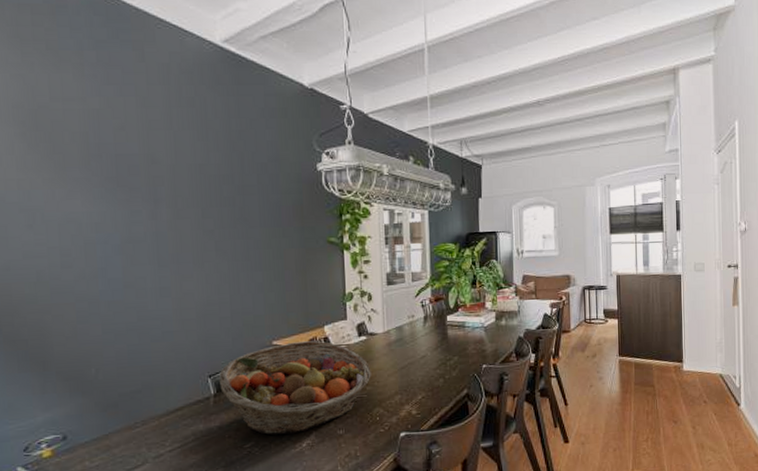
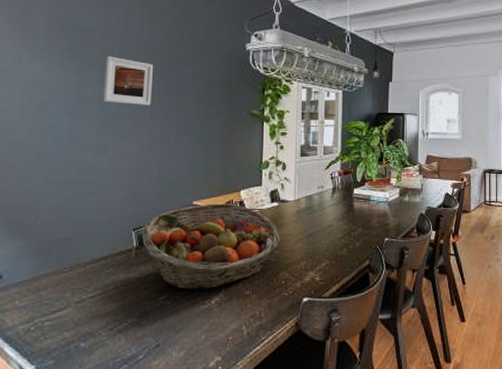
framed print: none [156,185,215,240] -> present [103,56,153,105]

